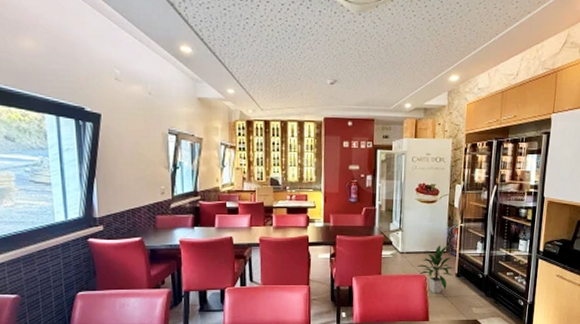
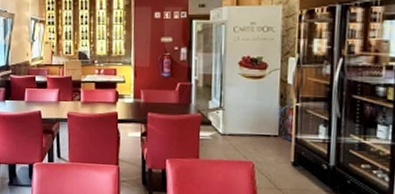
indoor plant: present [416,244,454,294] -> none [241,127,289,185]

